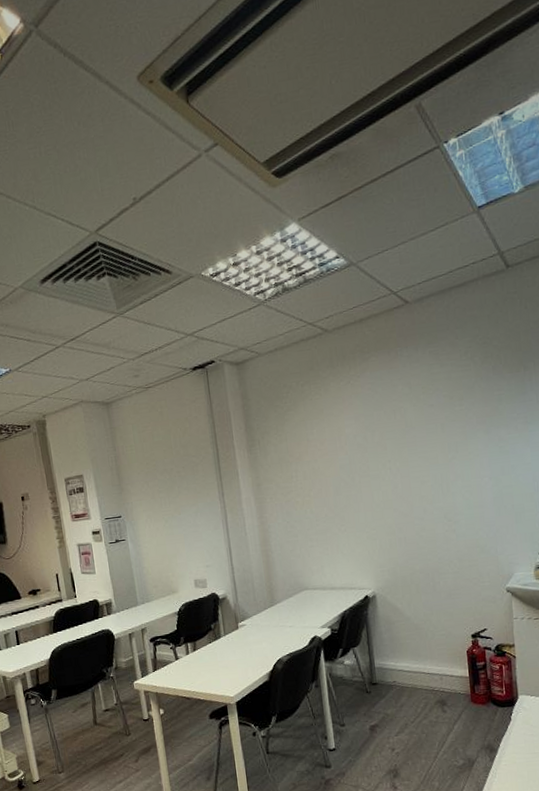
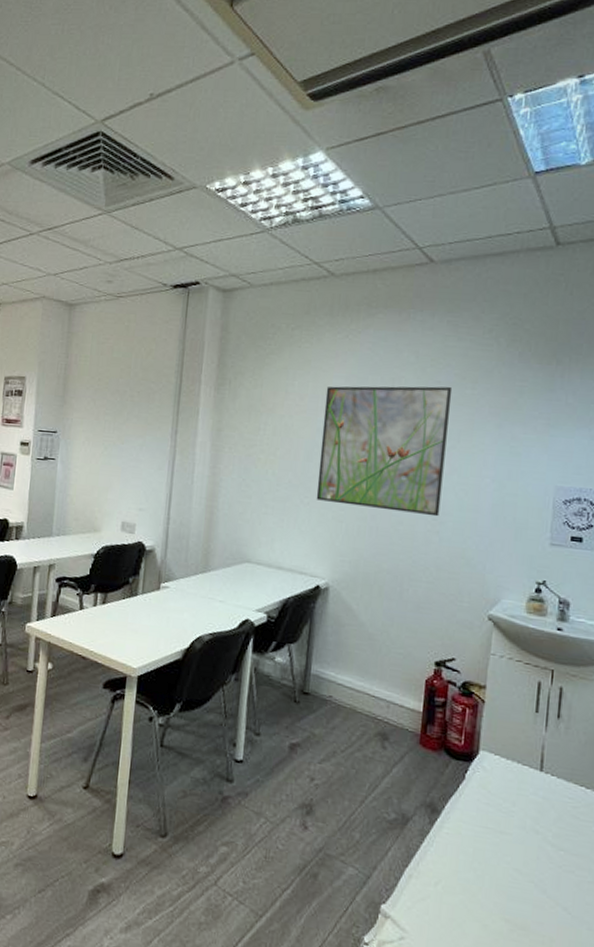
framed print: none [340,407,453,526] -> present [316,386,453,517]

